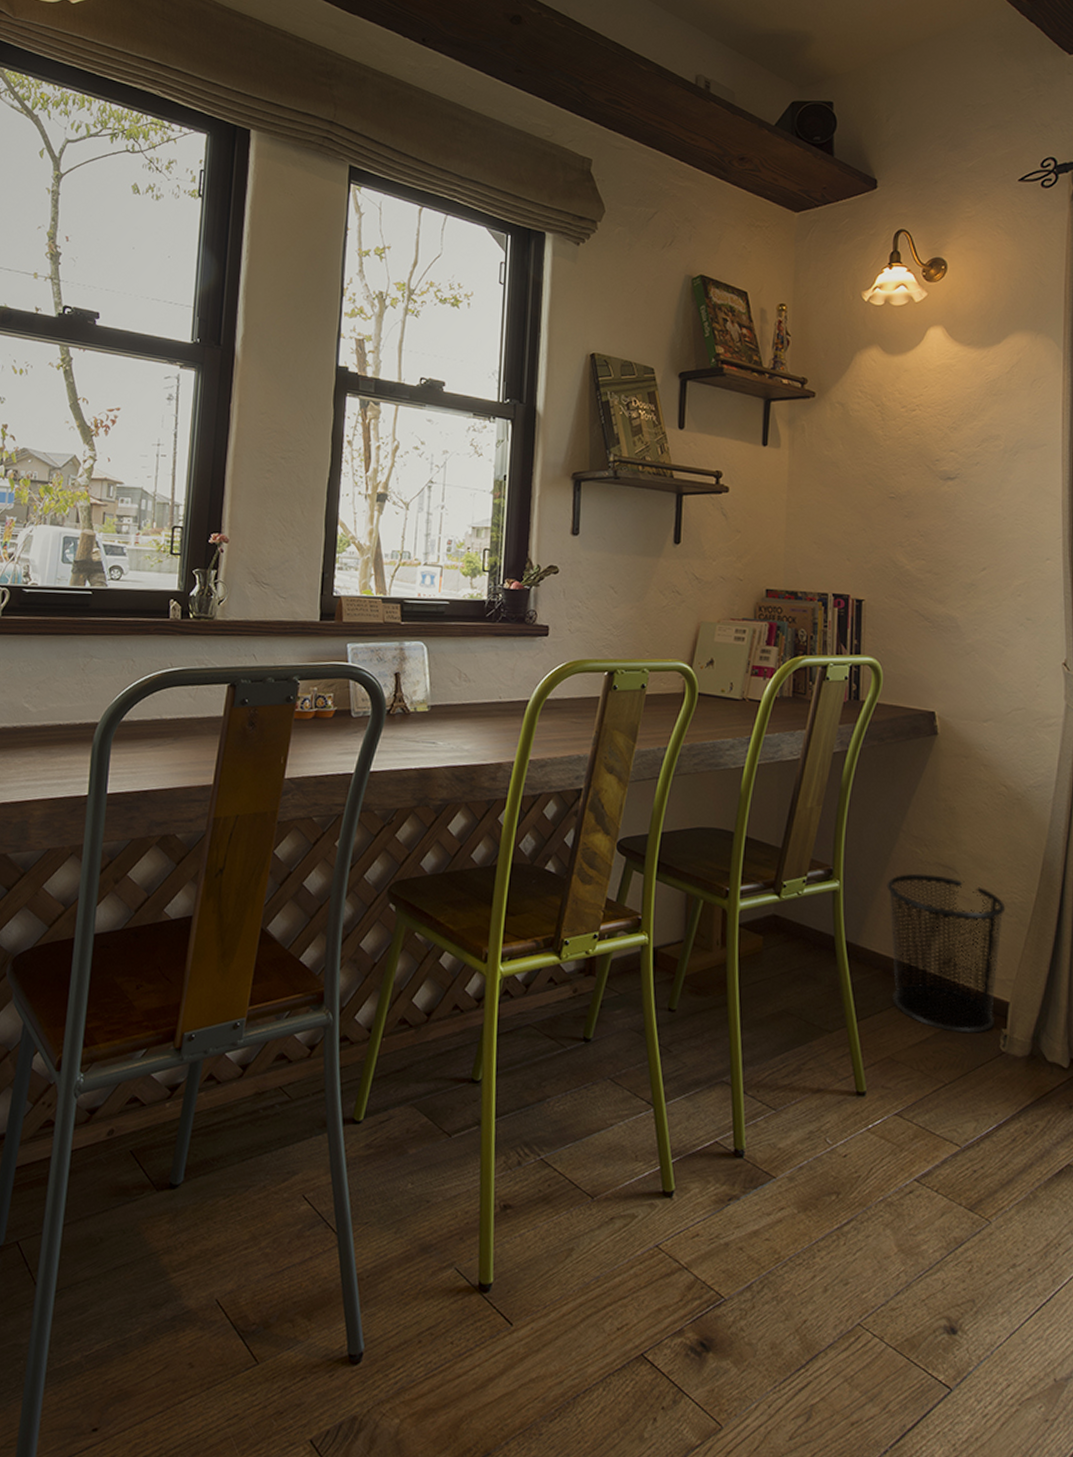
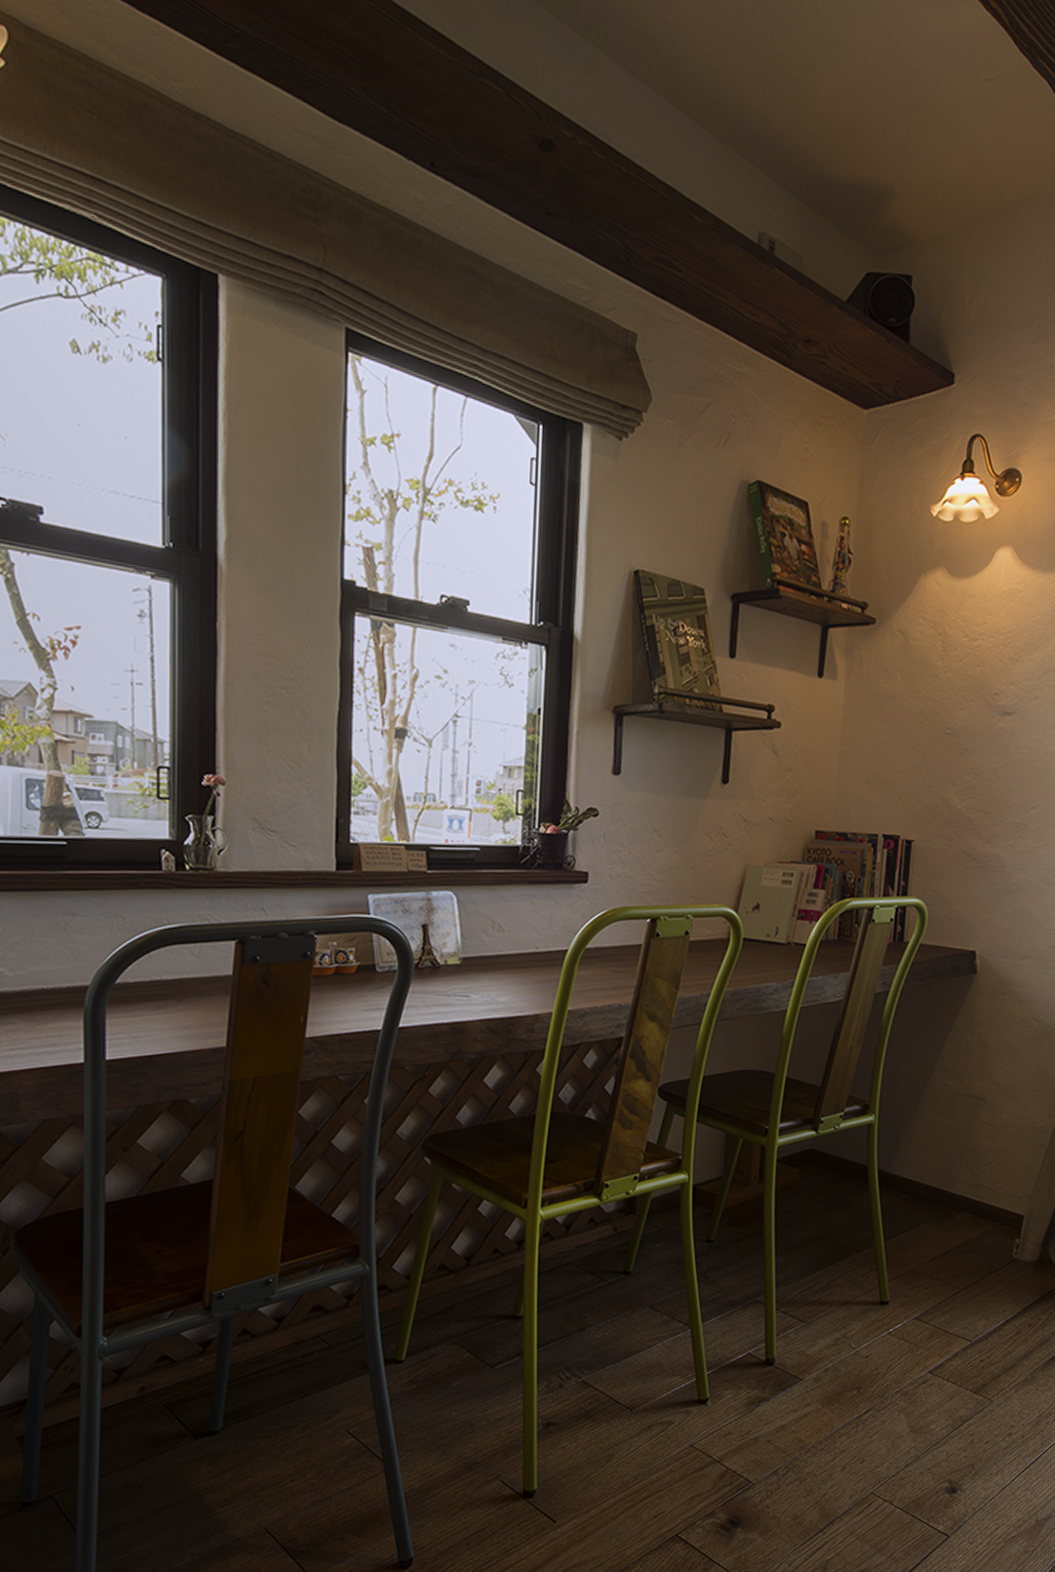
waste bin: present [886,873,1006,1034] -> none [918,1104,1028,1245]

